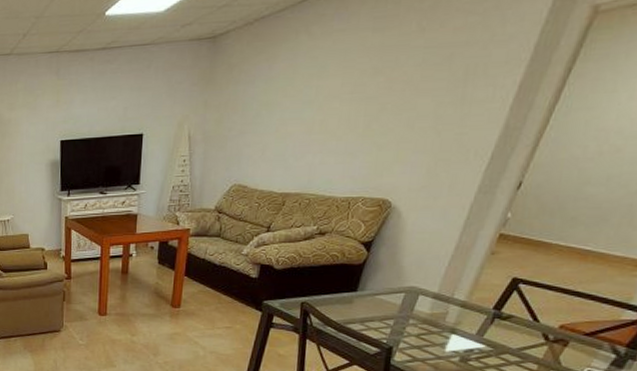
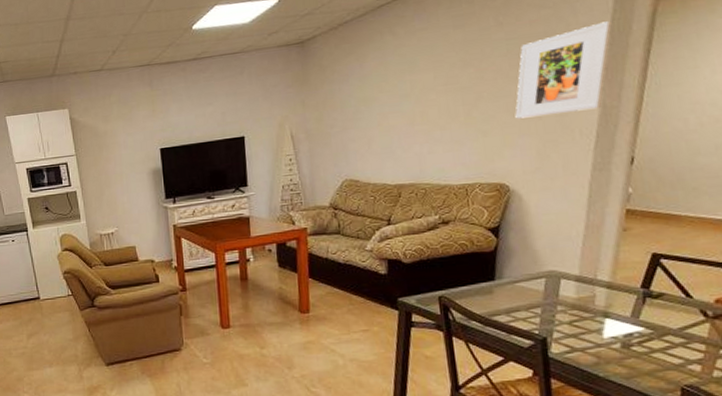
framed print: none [414,33,541,134] -> present [515,21,613,119]

